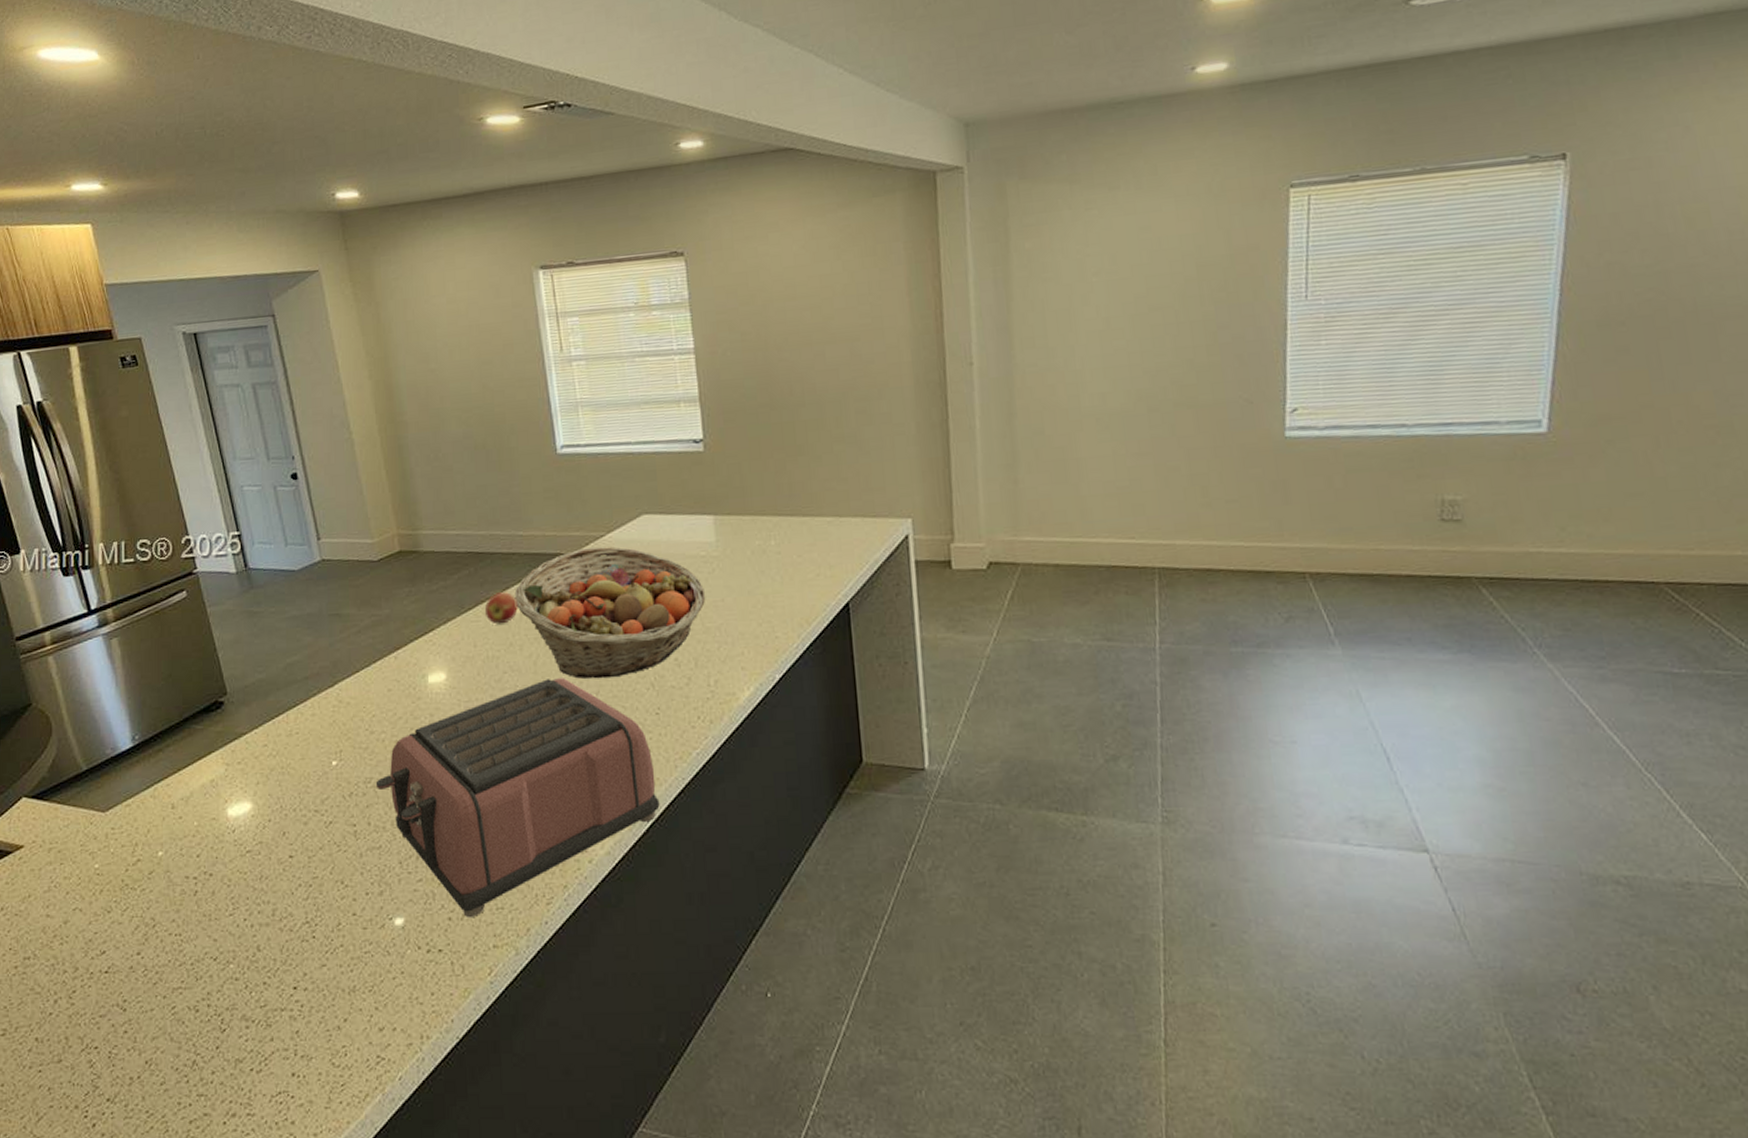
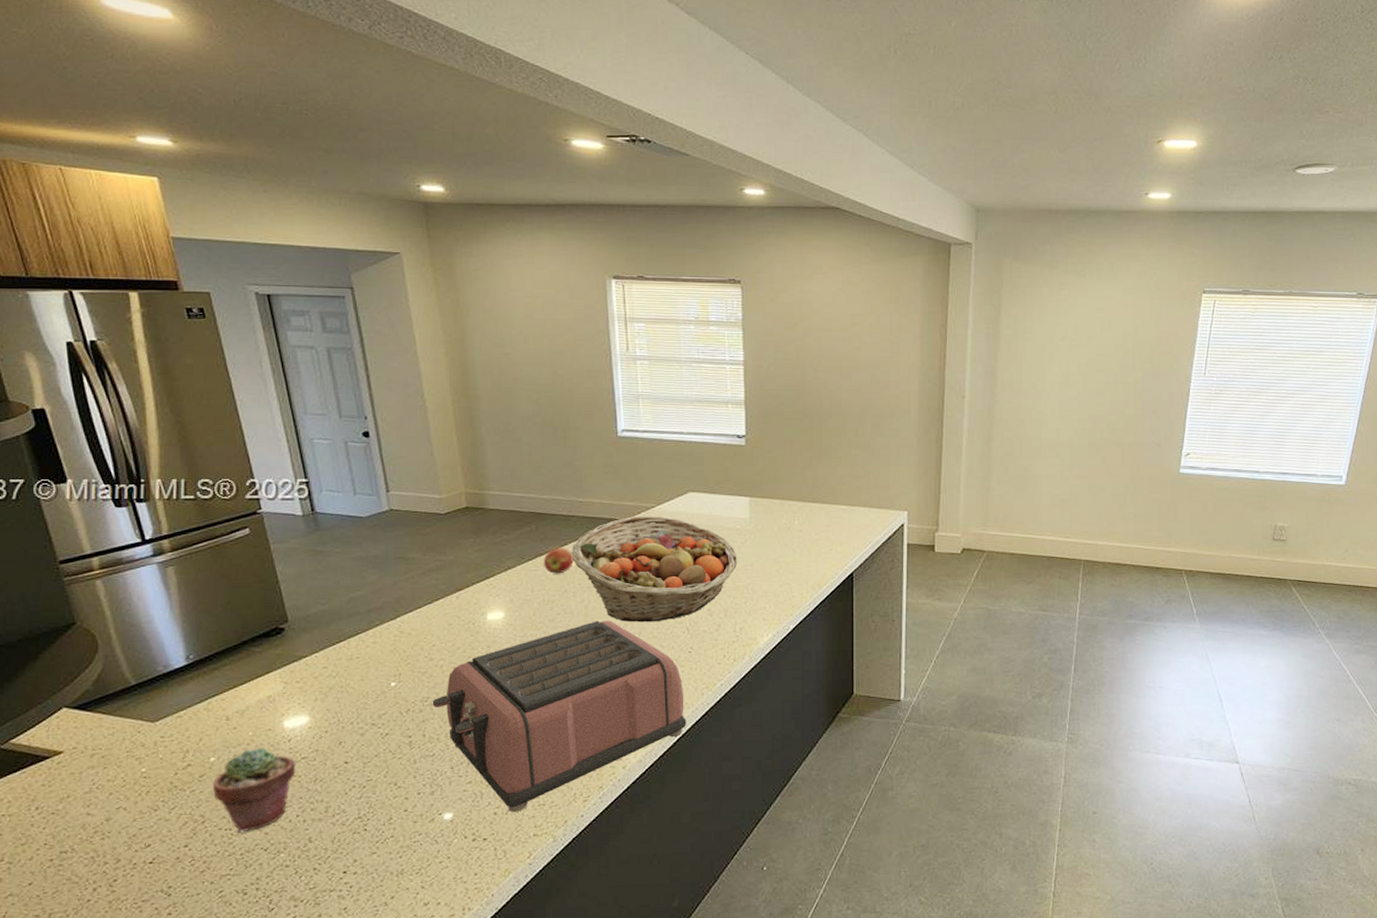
potted succulent: none [161,839,242,939] -> present [212,747,296,833]

